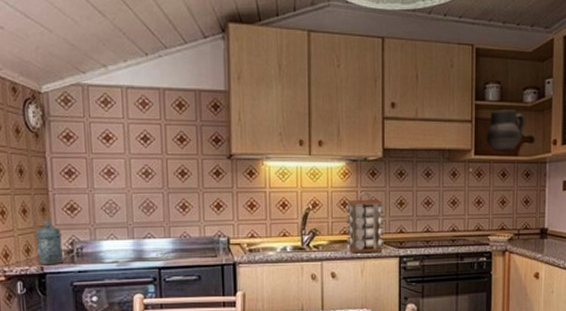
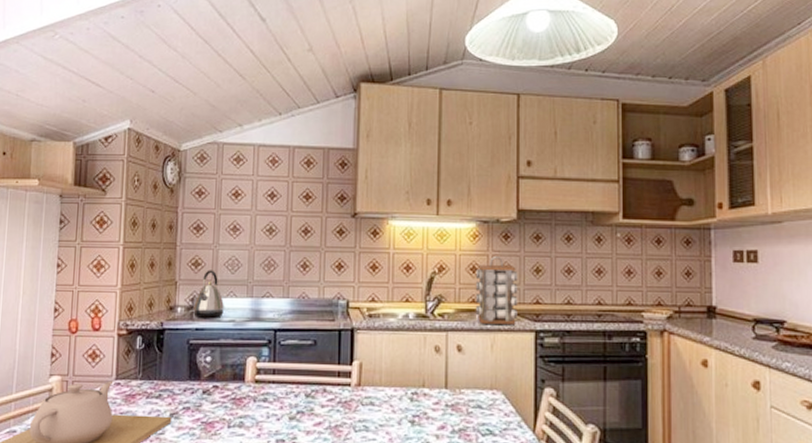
canister: present [35,220,63,265] -> none [159,274,185,321]
kettle: none [72,214,107,262] -> present [192,270,225,319]
ceramic jug: present [486,110,526,152] -> none [636,169,684,216]

